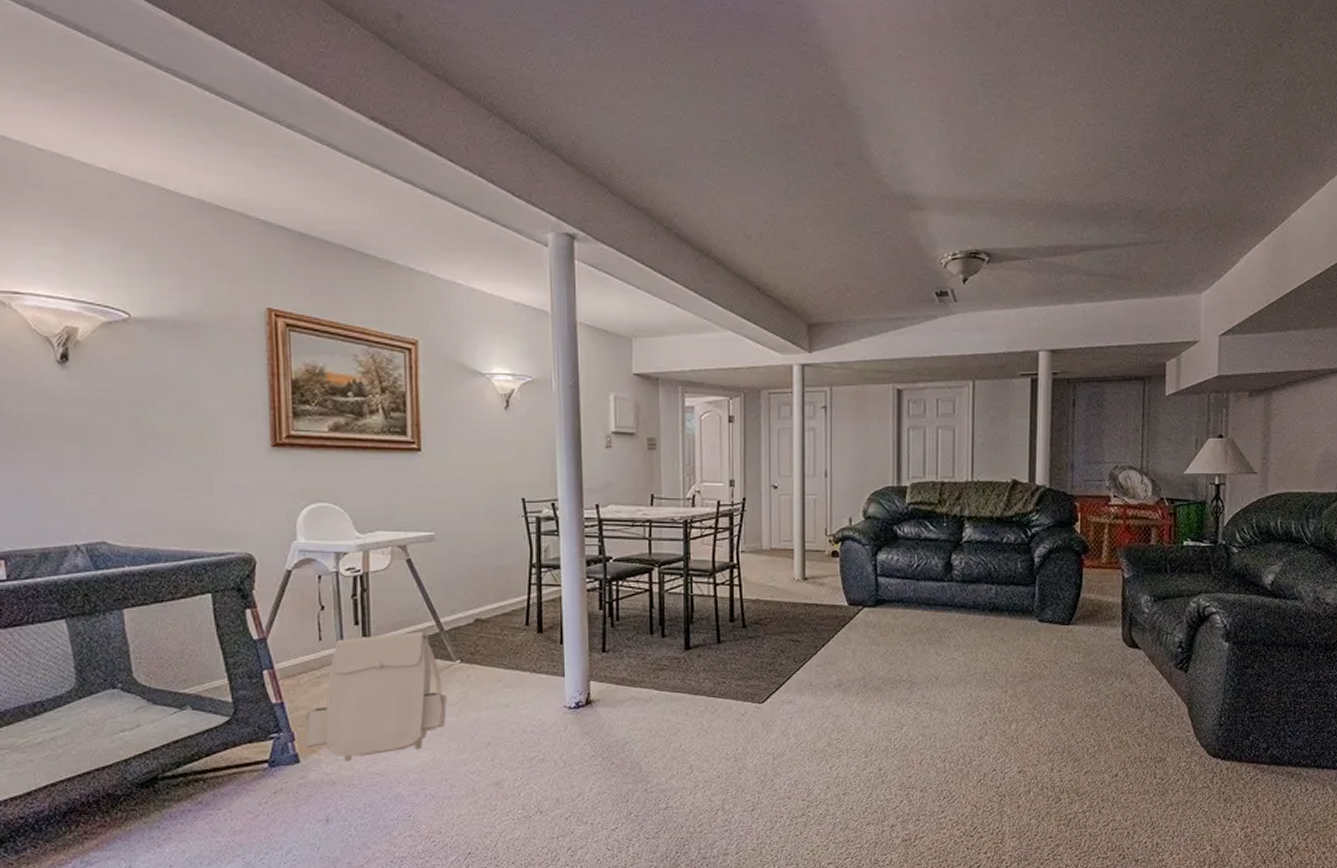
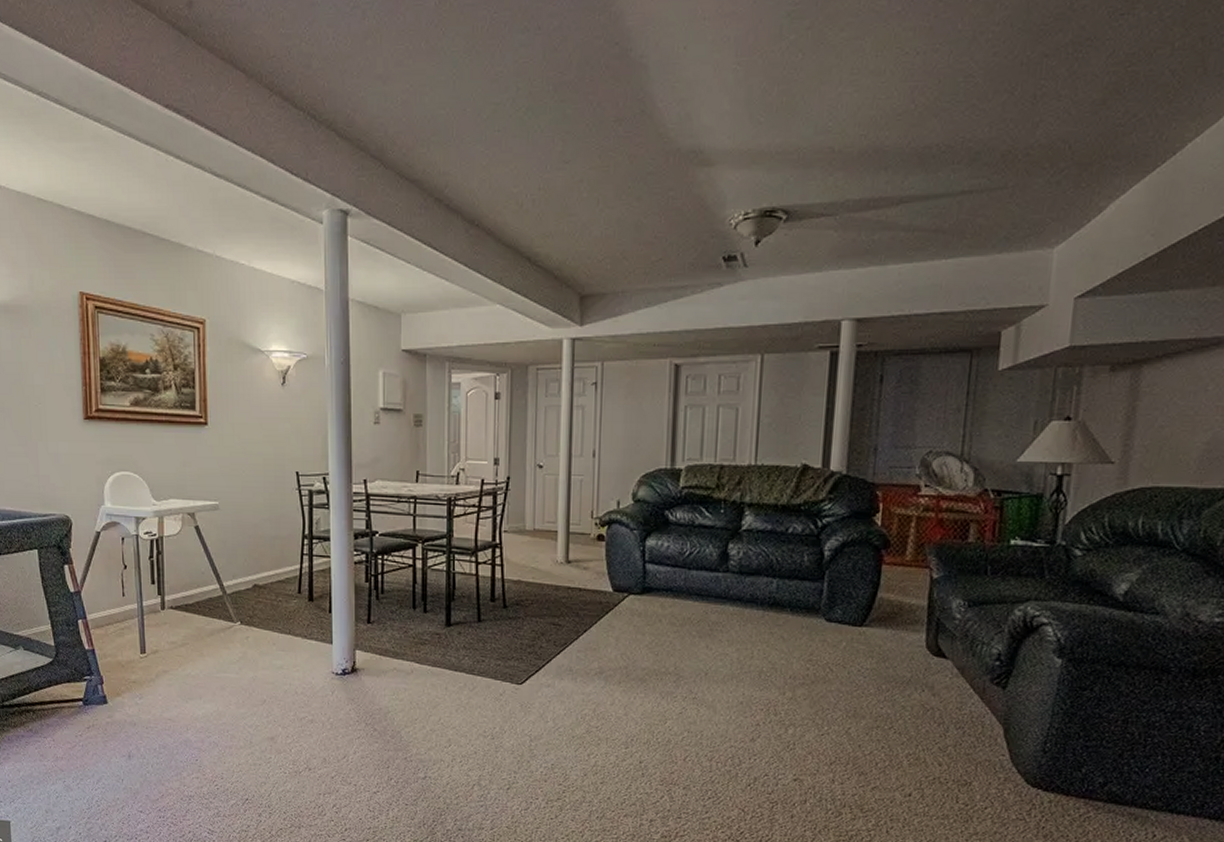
backpack: present [304,632,448,761] -> none [111,593,229,706]

